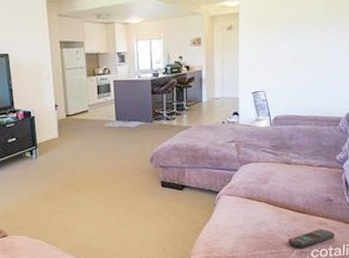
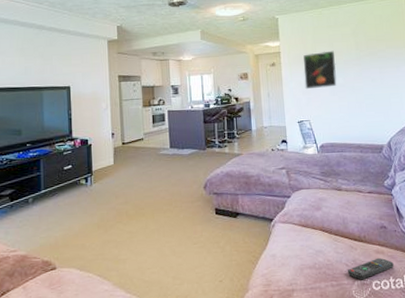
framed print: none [263,11,301,57] -> present [303,50,337,90]

